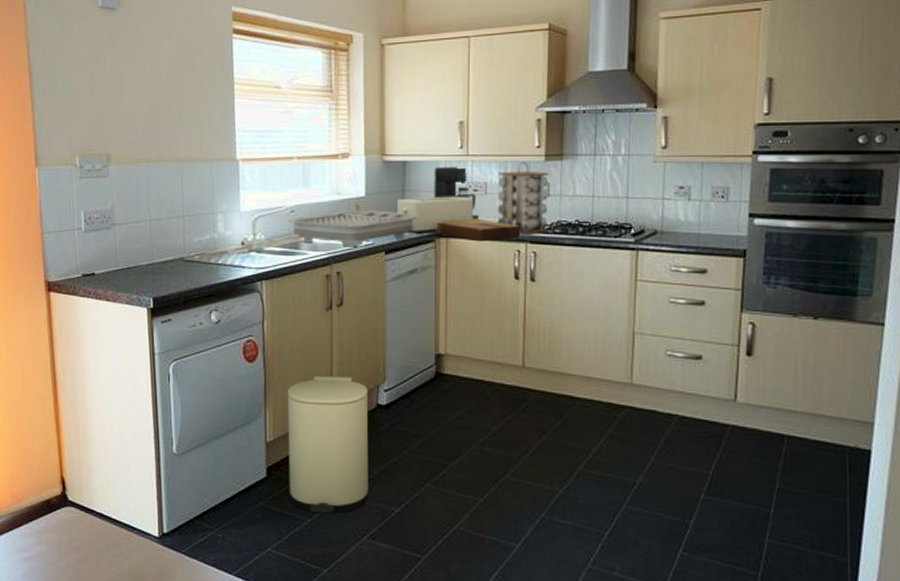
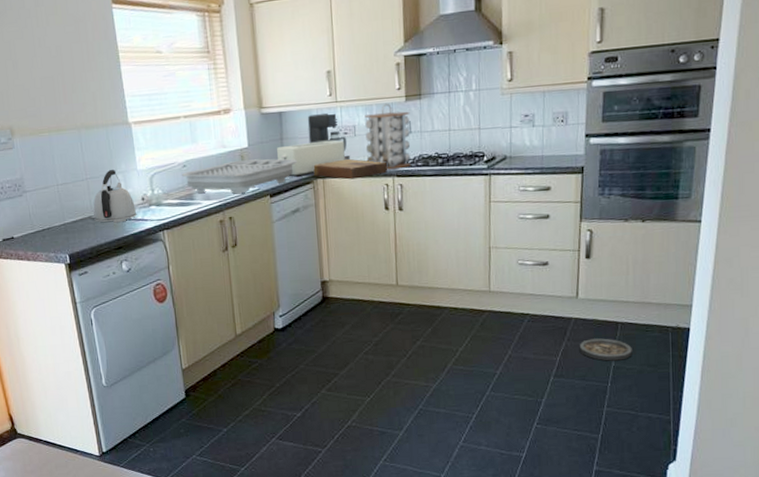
kettle: none [186,207,234,268] -> present [93,169,137,223]
pedal bin: present [287,376,369,514] -> none [196,307,274,424]
pet bowl: none [736,452,801,482] -> present [579,338,632,361]

